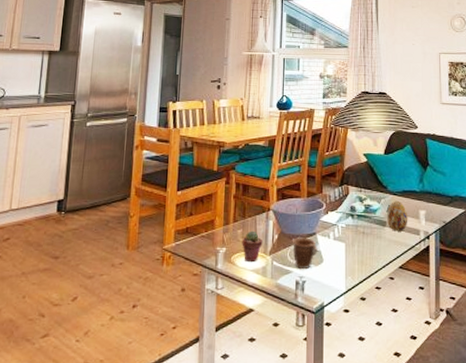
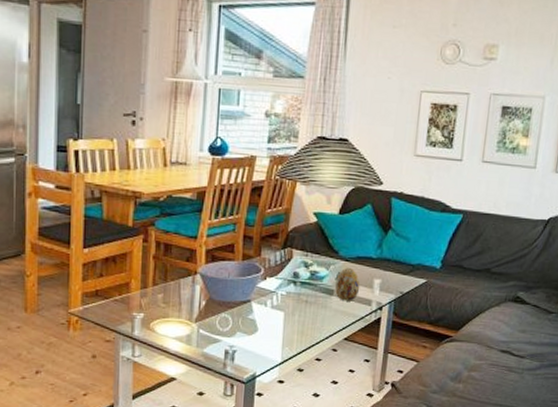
potted succulent: present [242,230,263,261] -> none [163,295,187,329]
mug: present [292,237,318,269] -> none [222,304,252,338]

